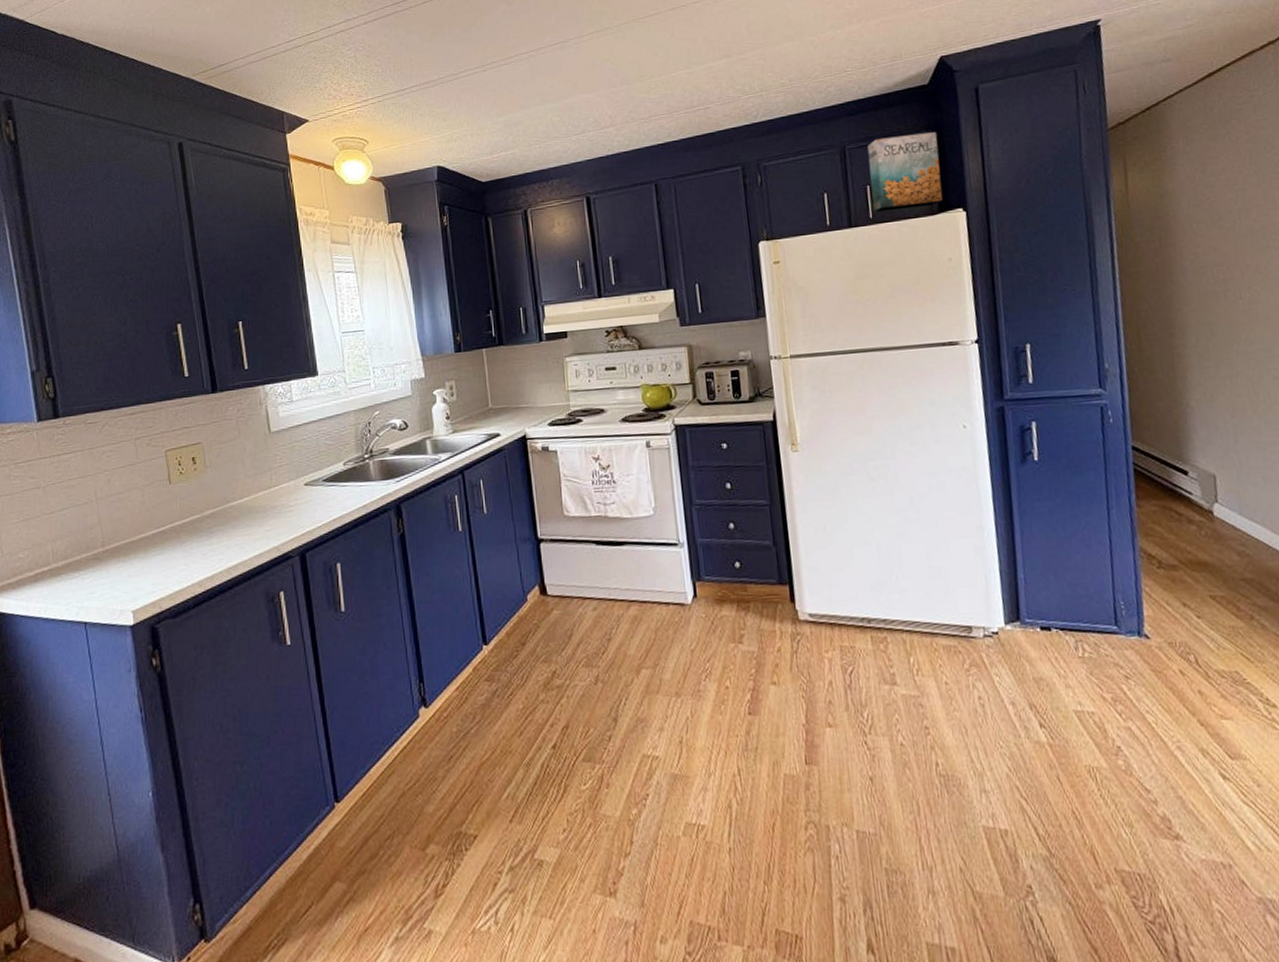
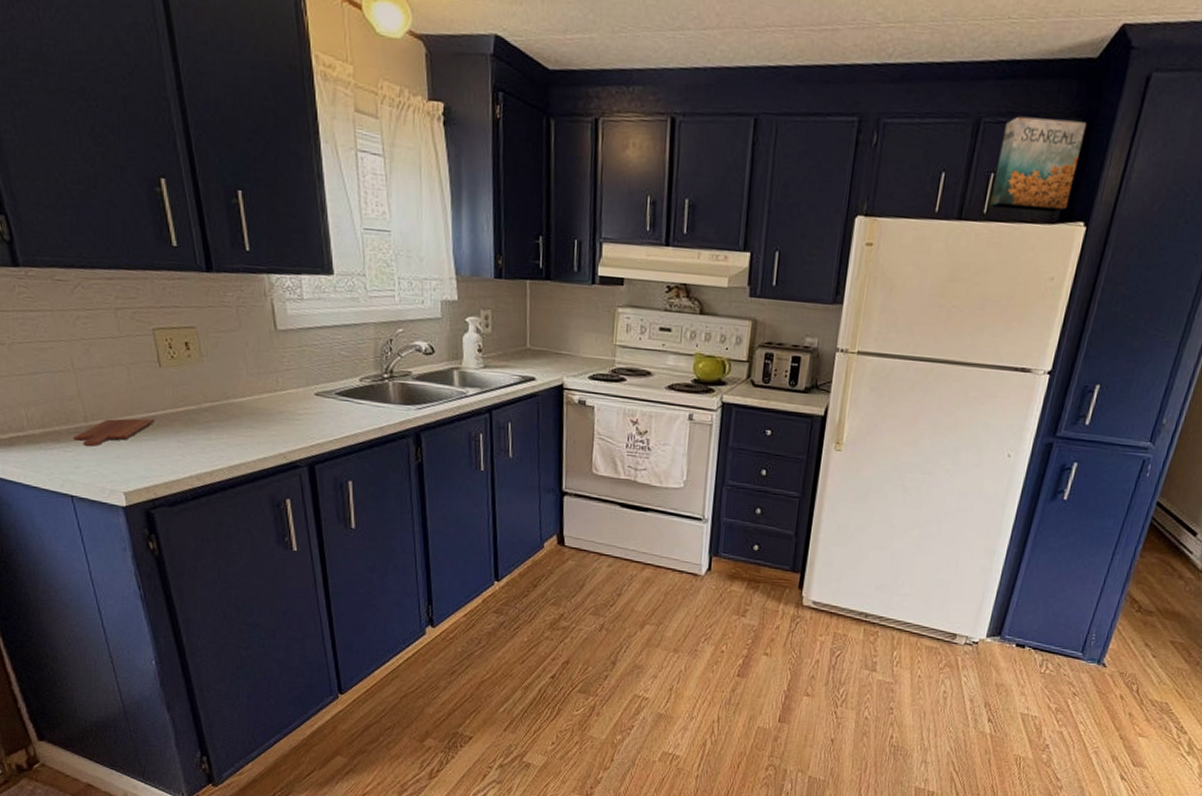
cutting board: none [91,534,163,570] -> present [73,418,155,446]

